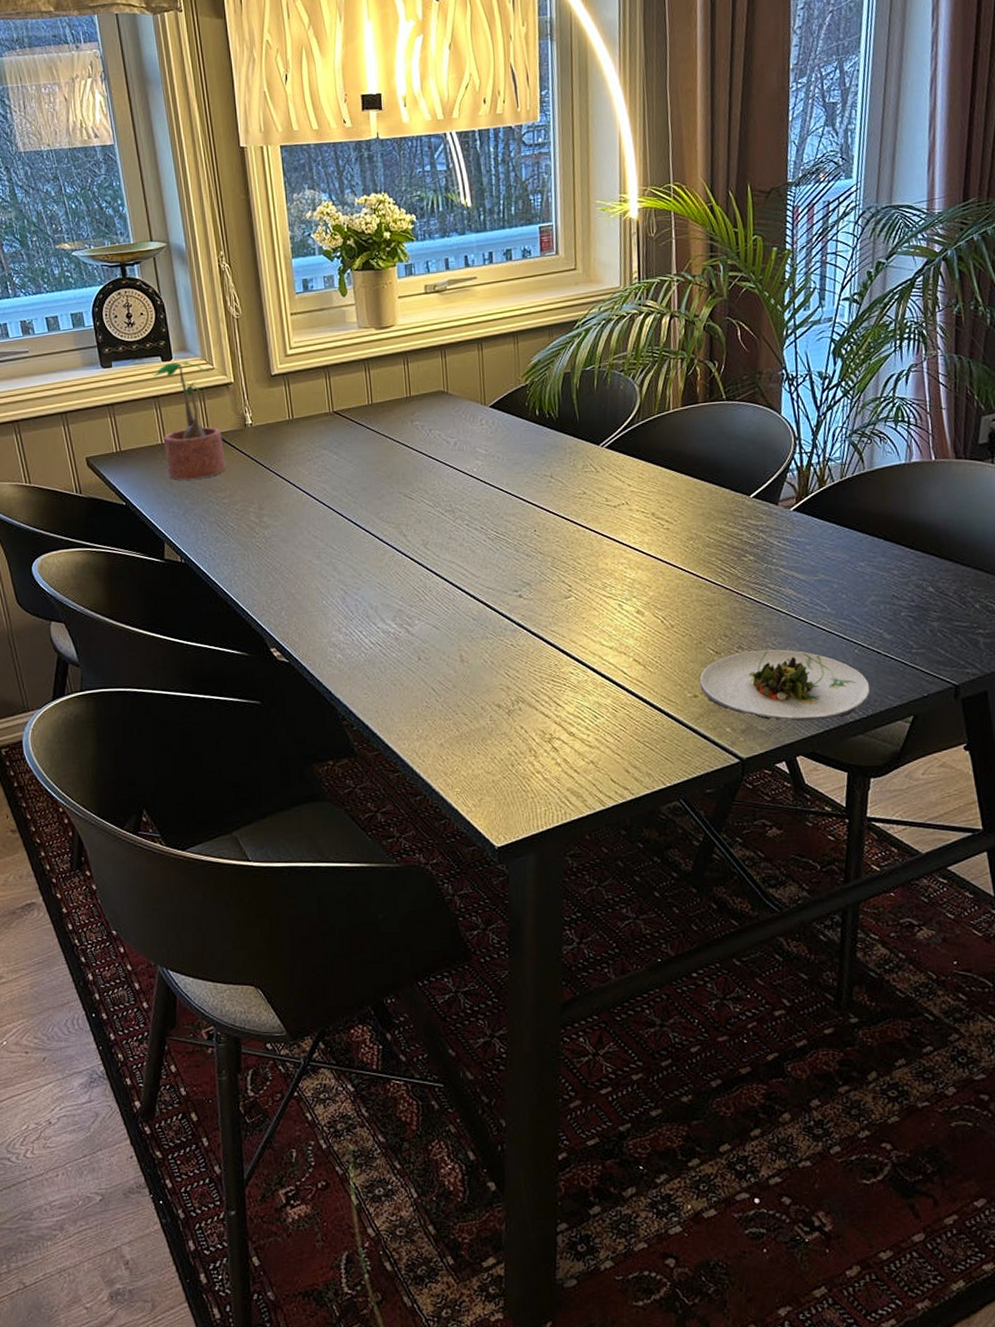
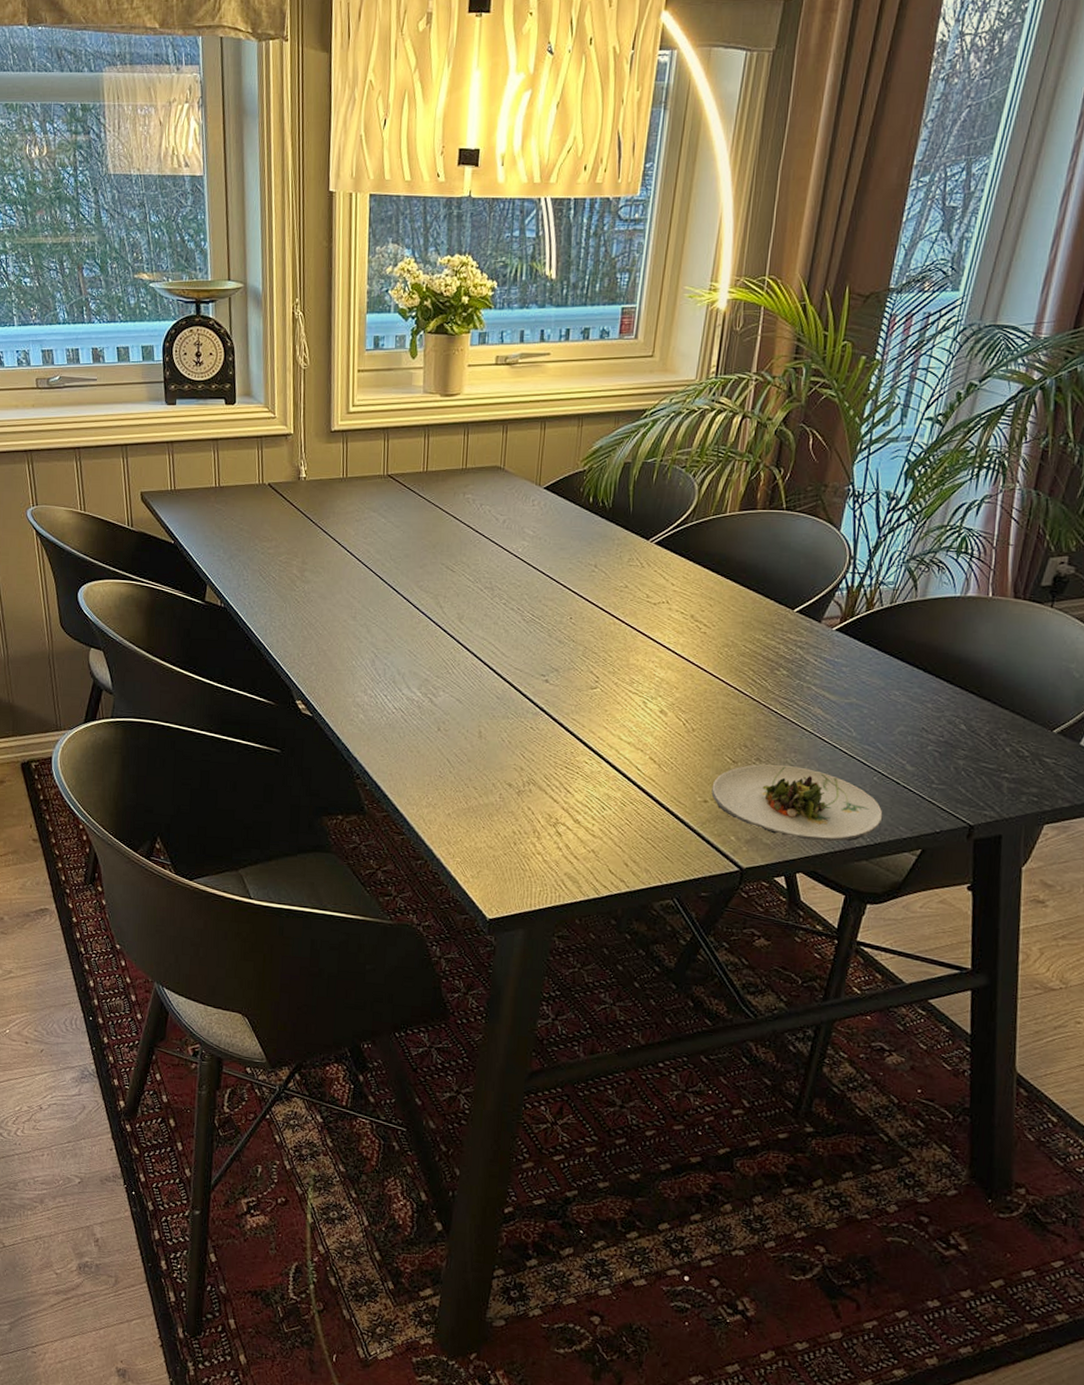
potted plant: present [152,361,226,480] -> none [214,407,276,526]

